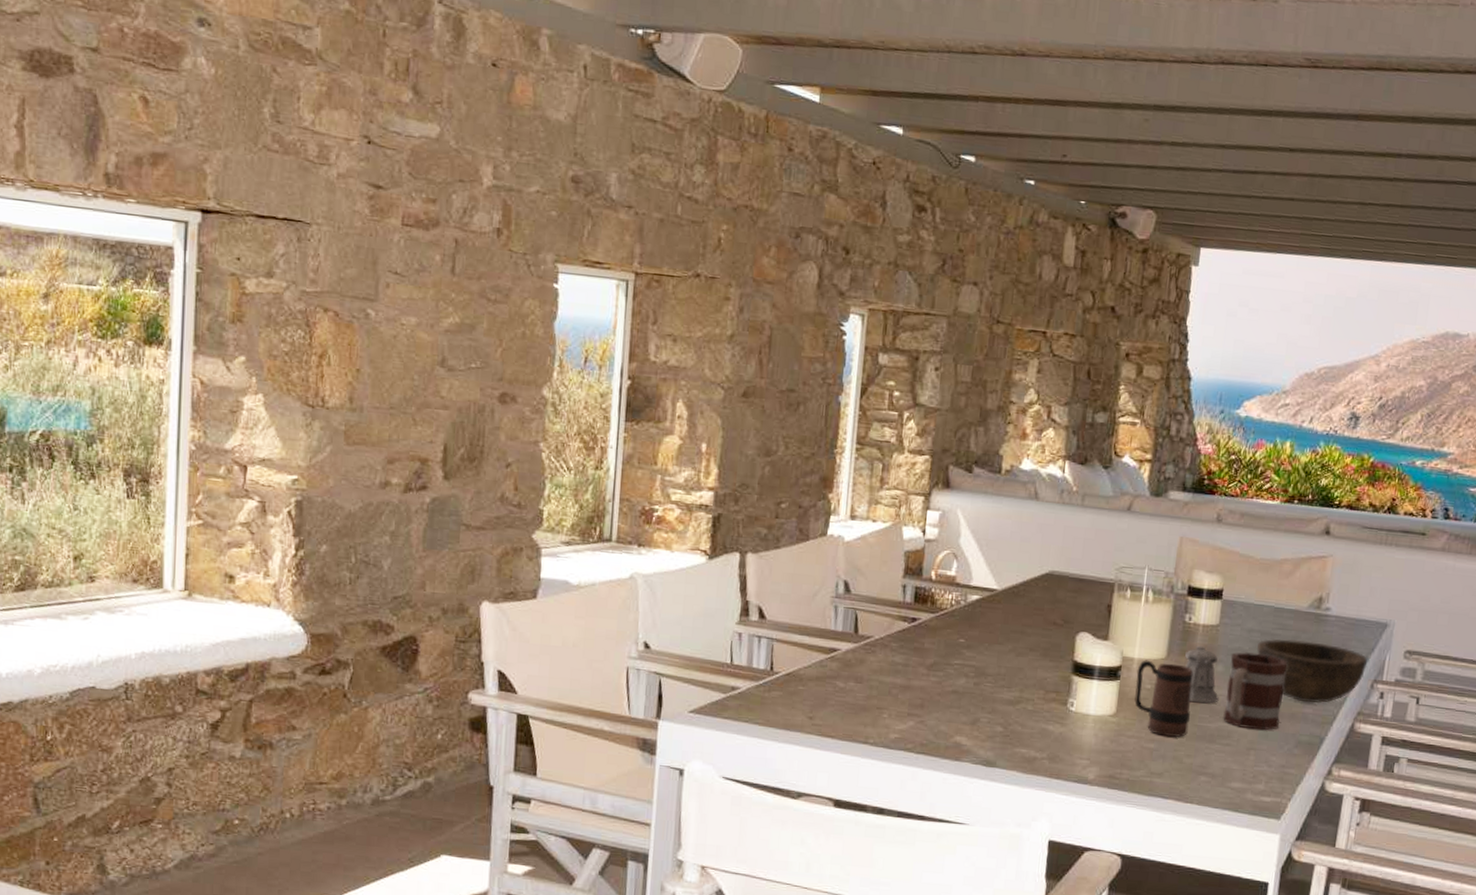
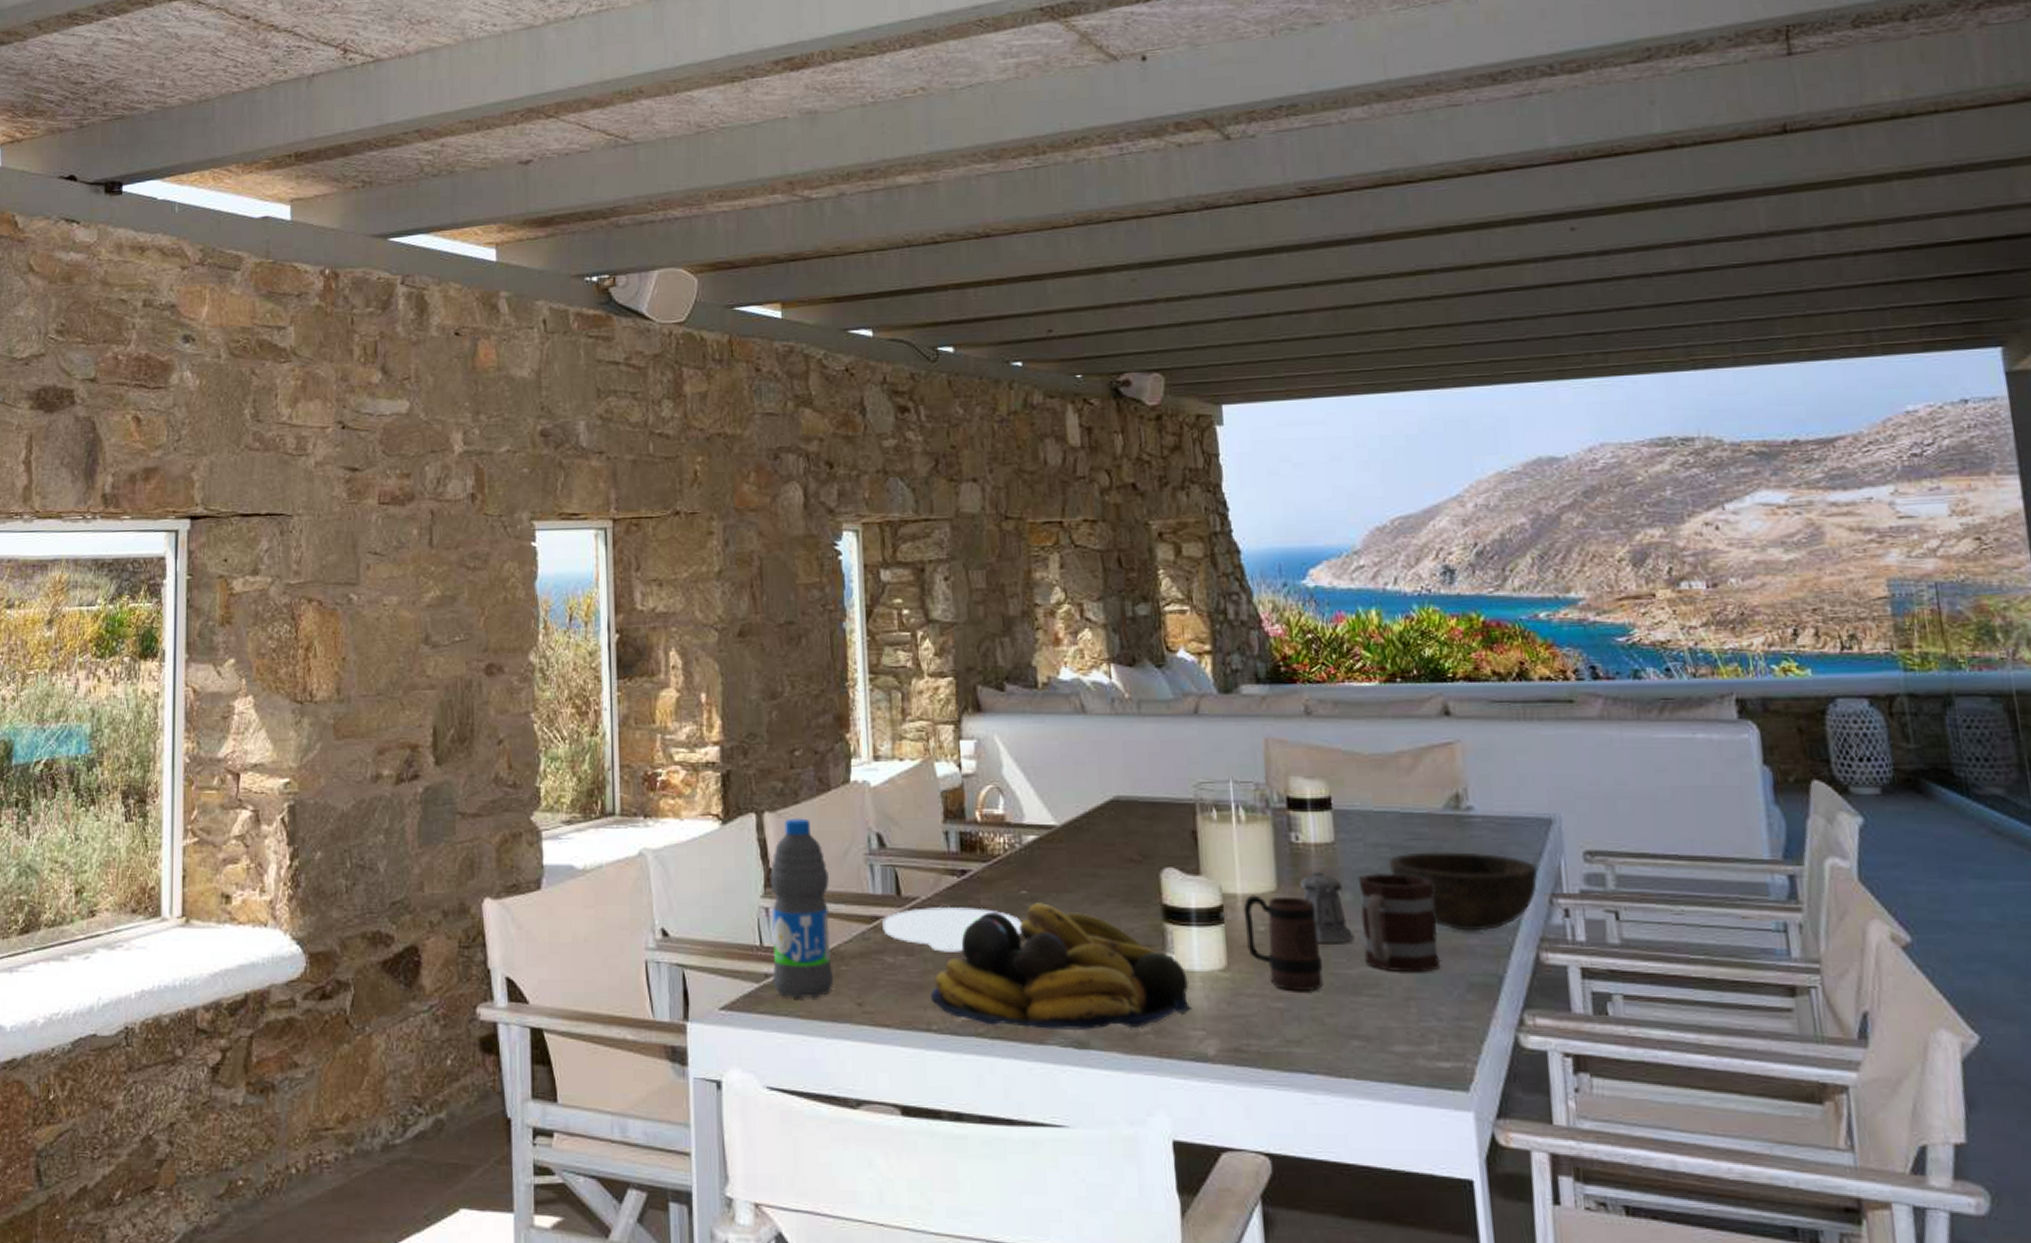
water bottle: none [737,560,798,710] -> present [770,818,834,999]
plate: none [838,645,956,684] -> present [882,906,1022,952]
fruit bowl: none [871,650,1083,754] -> present [931,903,1192,1030]

